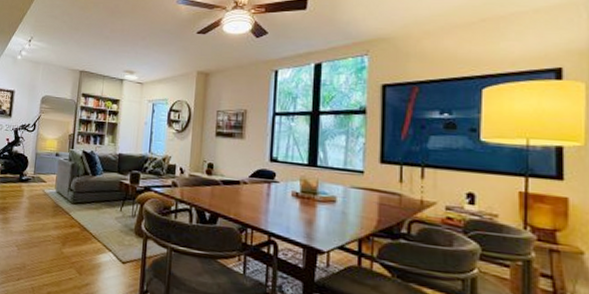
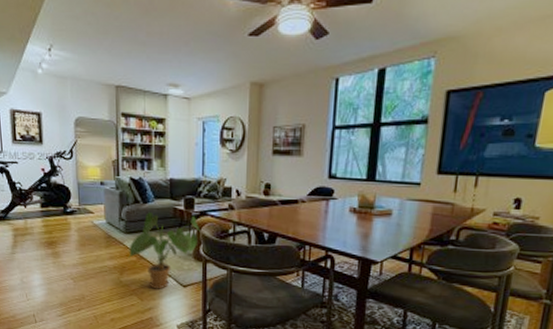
house plant: none [72,184,144,264] -> present [128,212,201,289]

